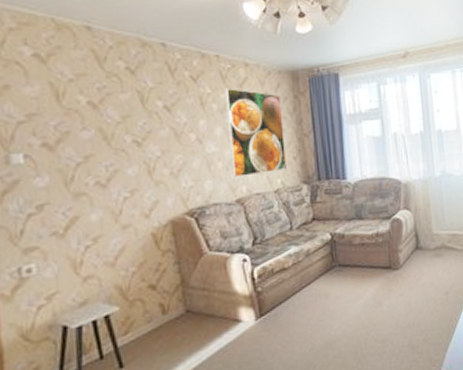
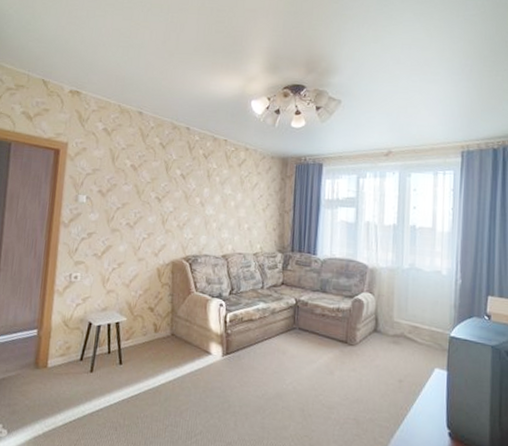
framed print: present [225,87,286,177] -> none [222,165,270,238]

